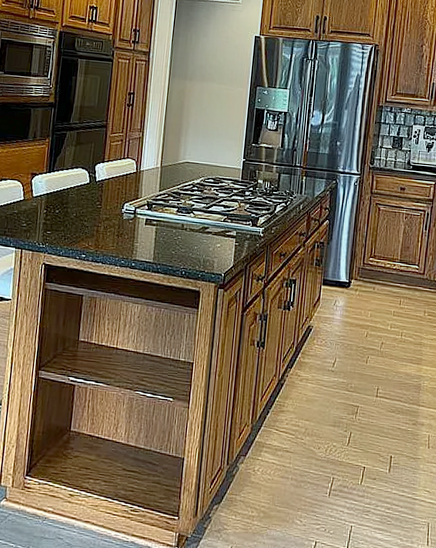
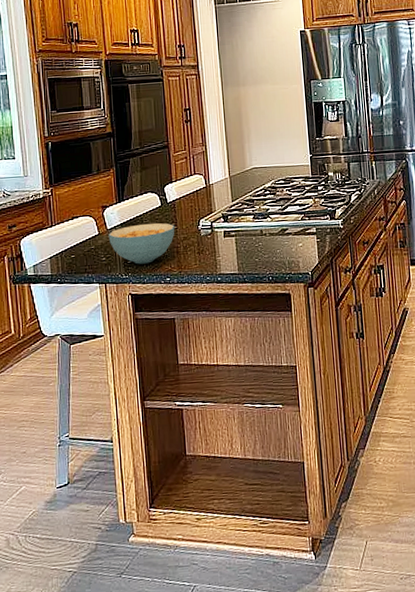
cereal bowl: none [32,197,99,237] -> present [108,223,175,265]

